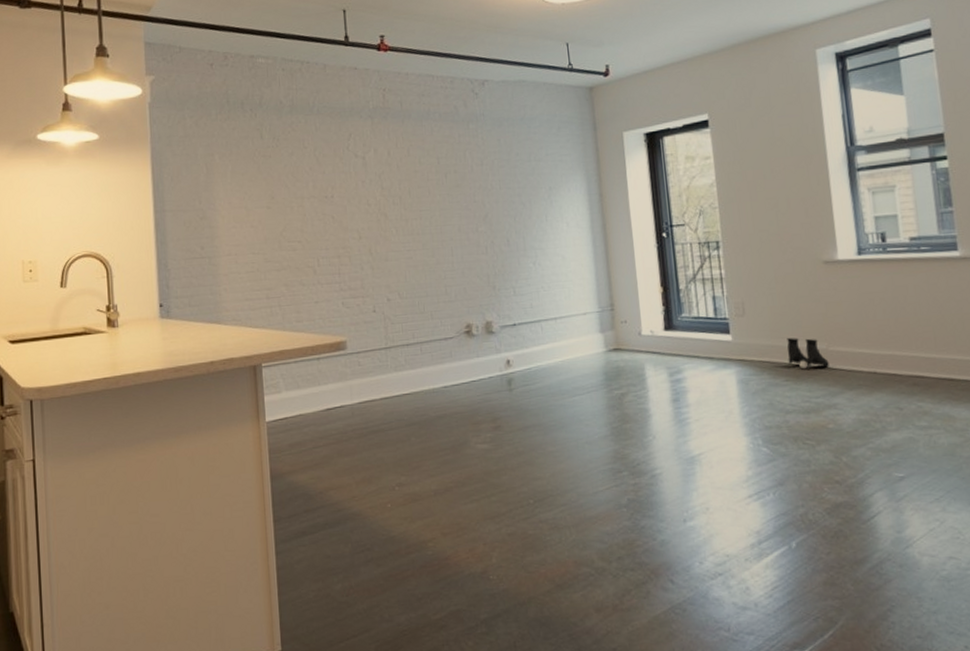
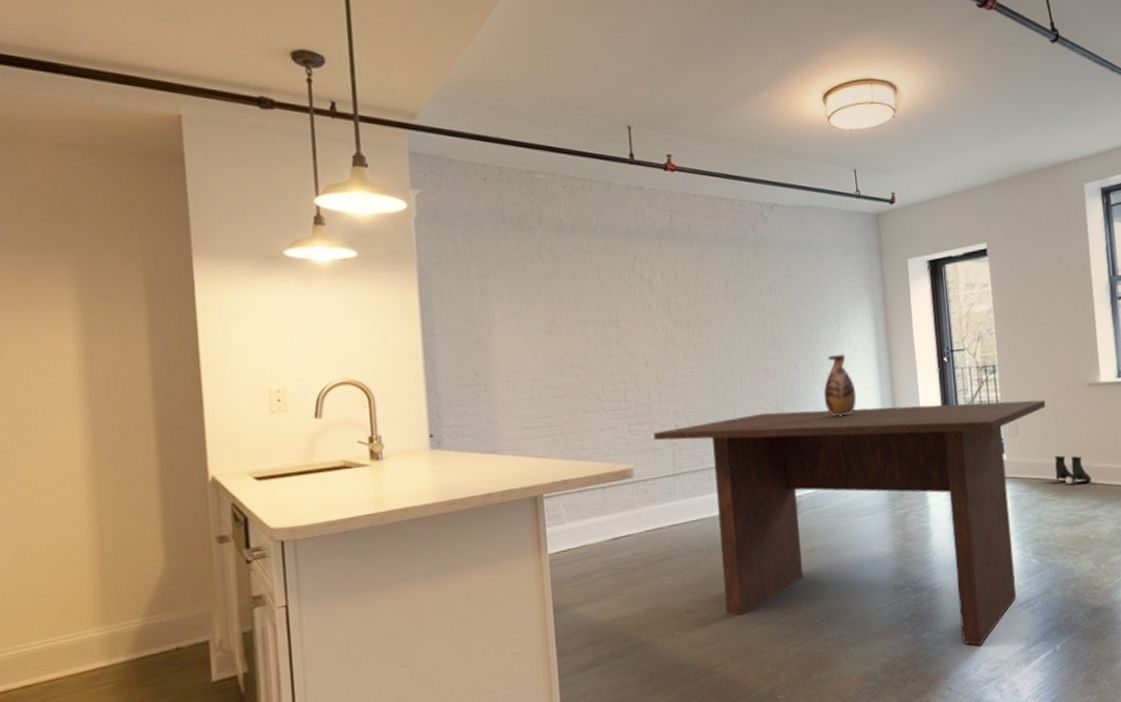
dining table: none [366,278,776,538] -> present [653,400,1045,646]
vase: none [536,229,570,293] -> present [823,354,857,417]

